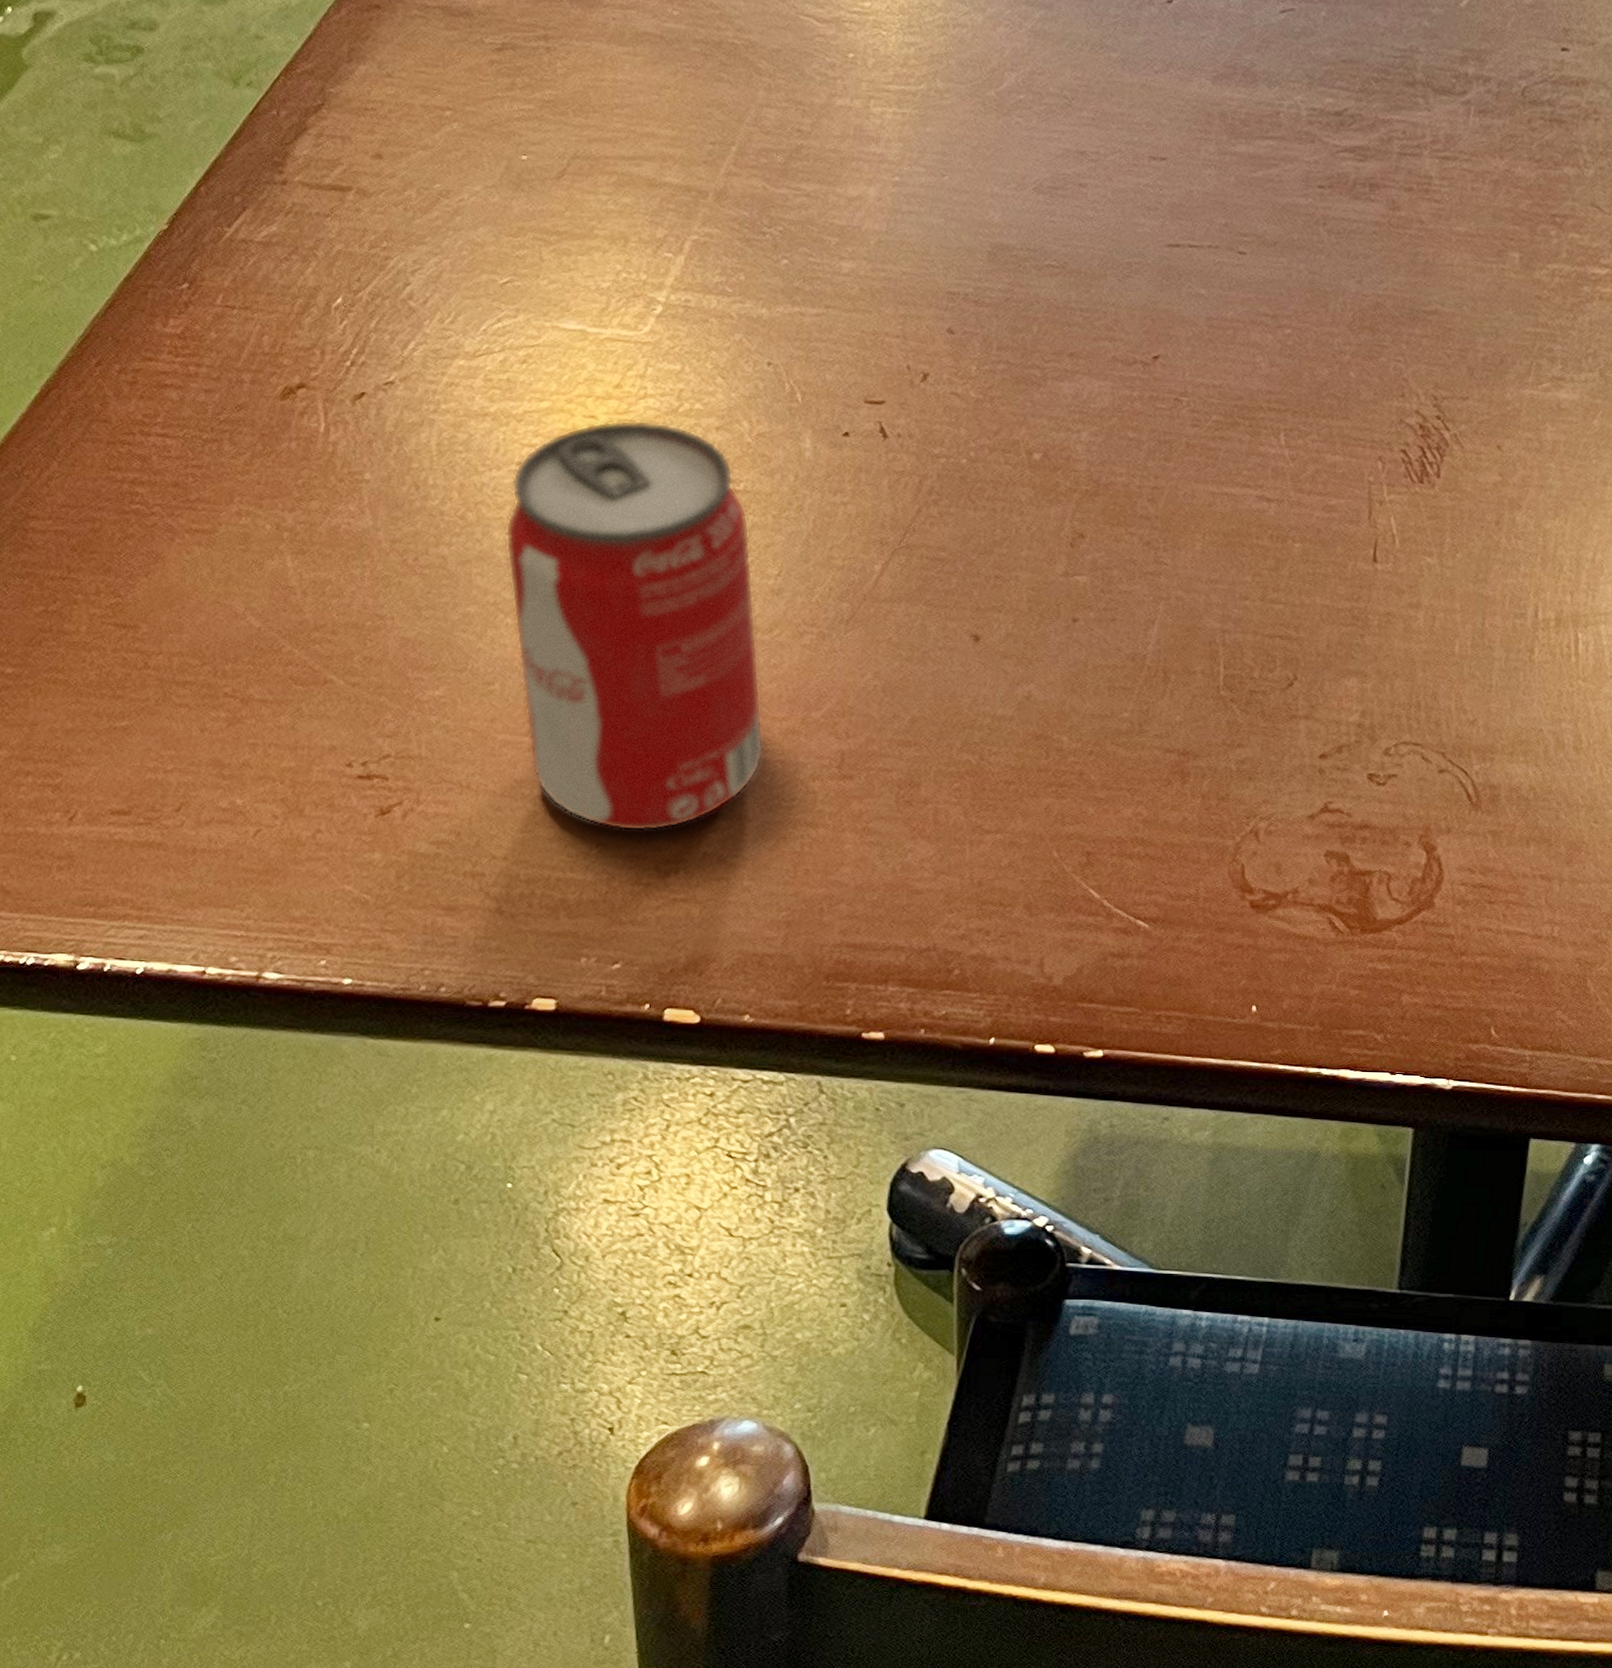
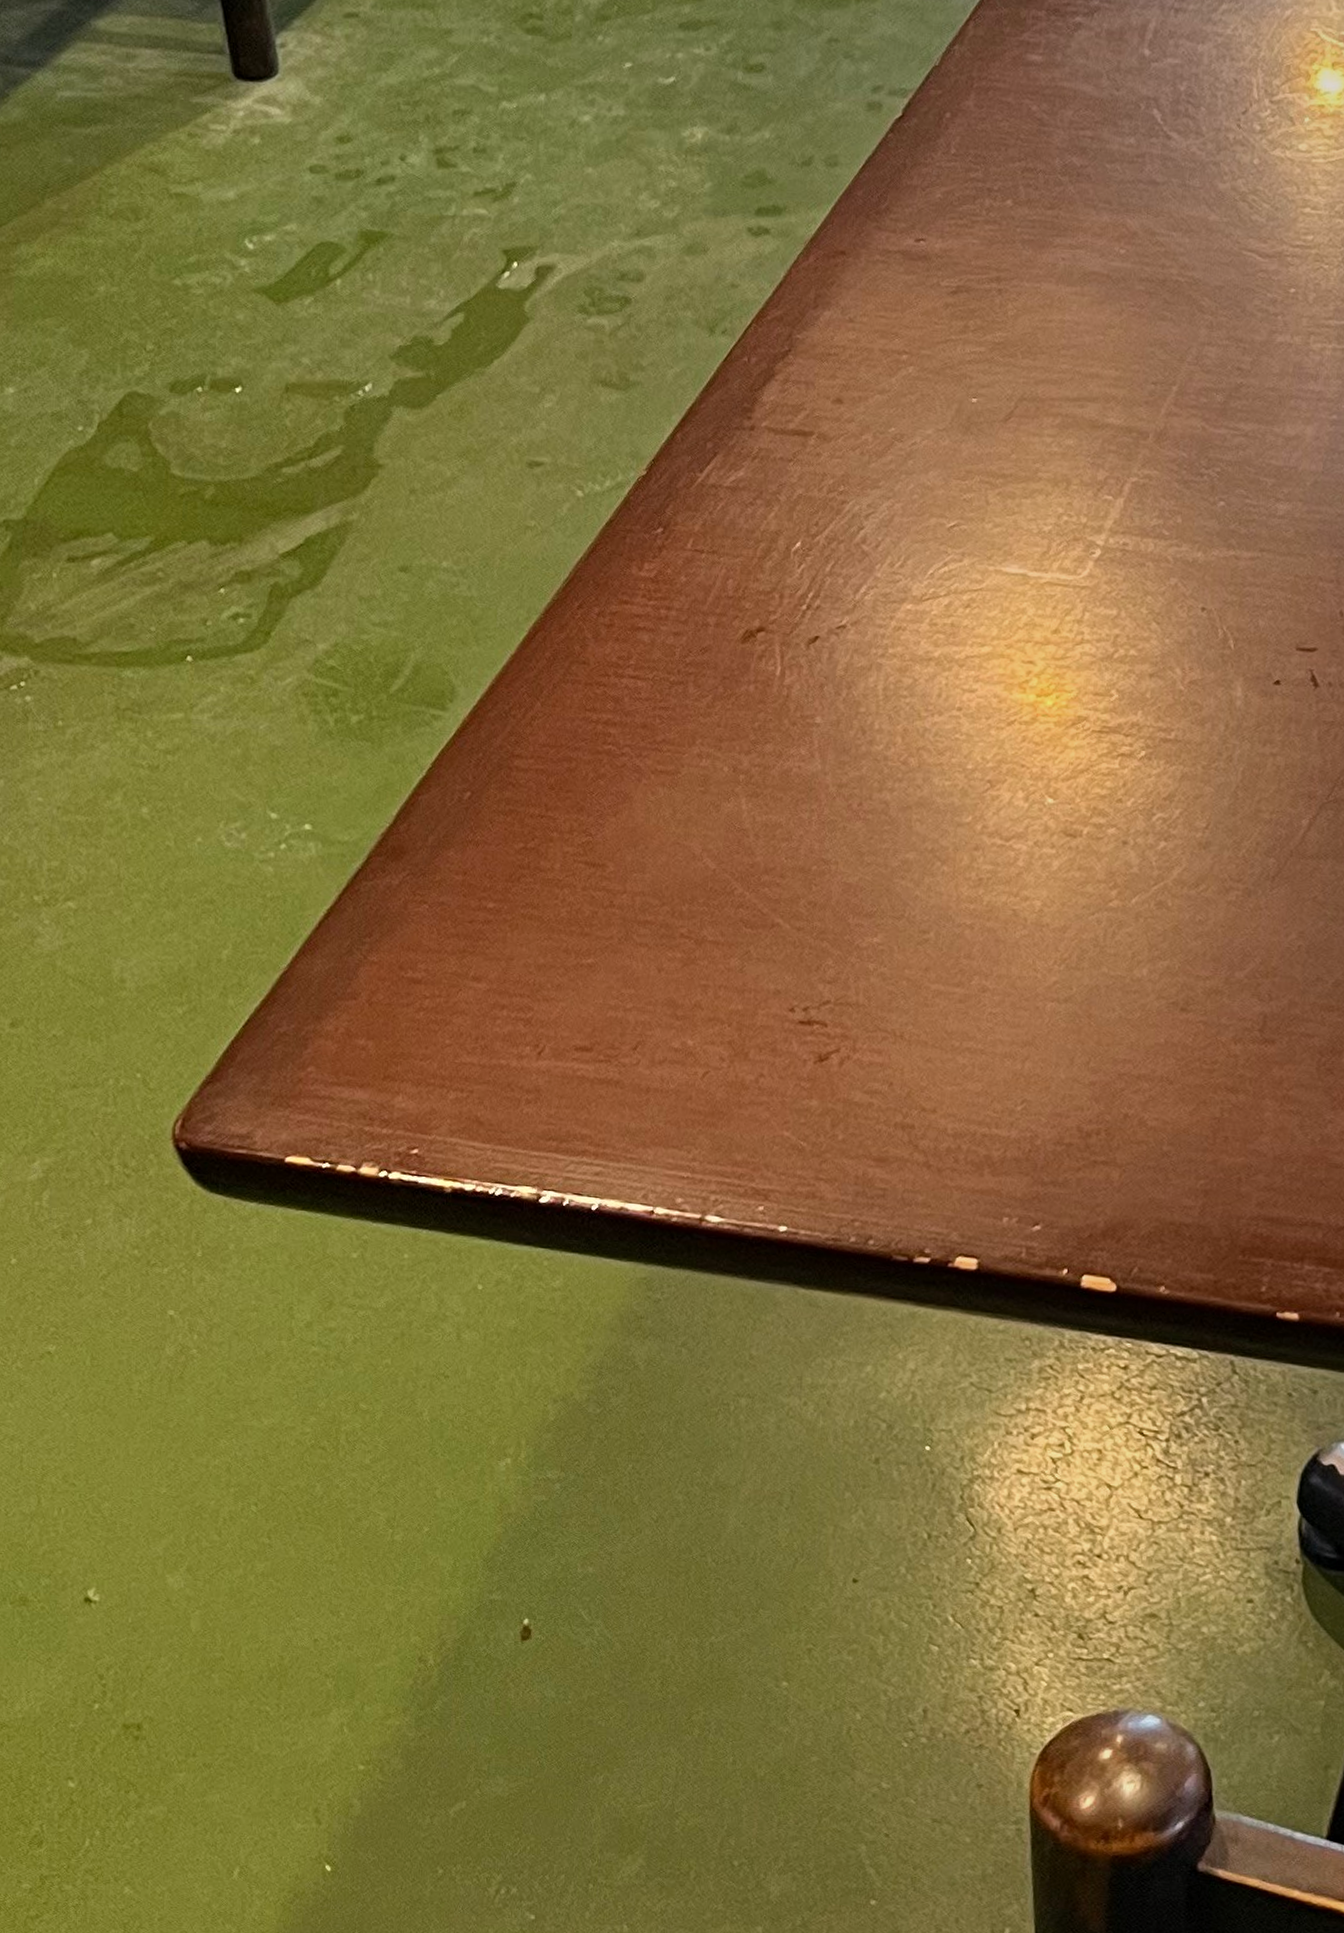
beverage can: present [505,420,765,832] -> none [944,666,1188,1090]

